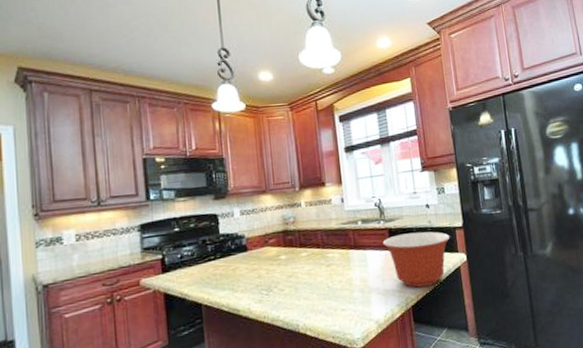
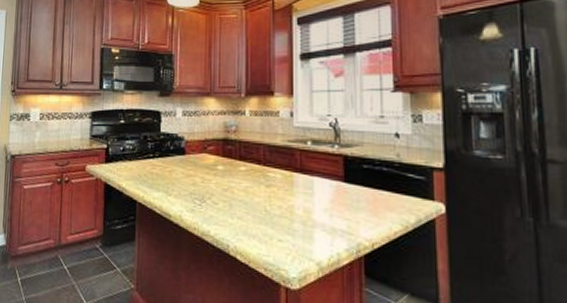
mixing bowl: present [382,231,450,288] -> none [335,164,425,236]

